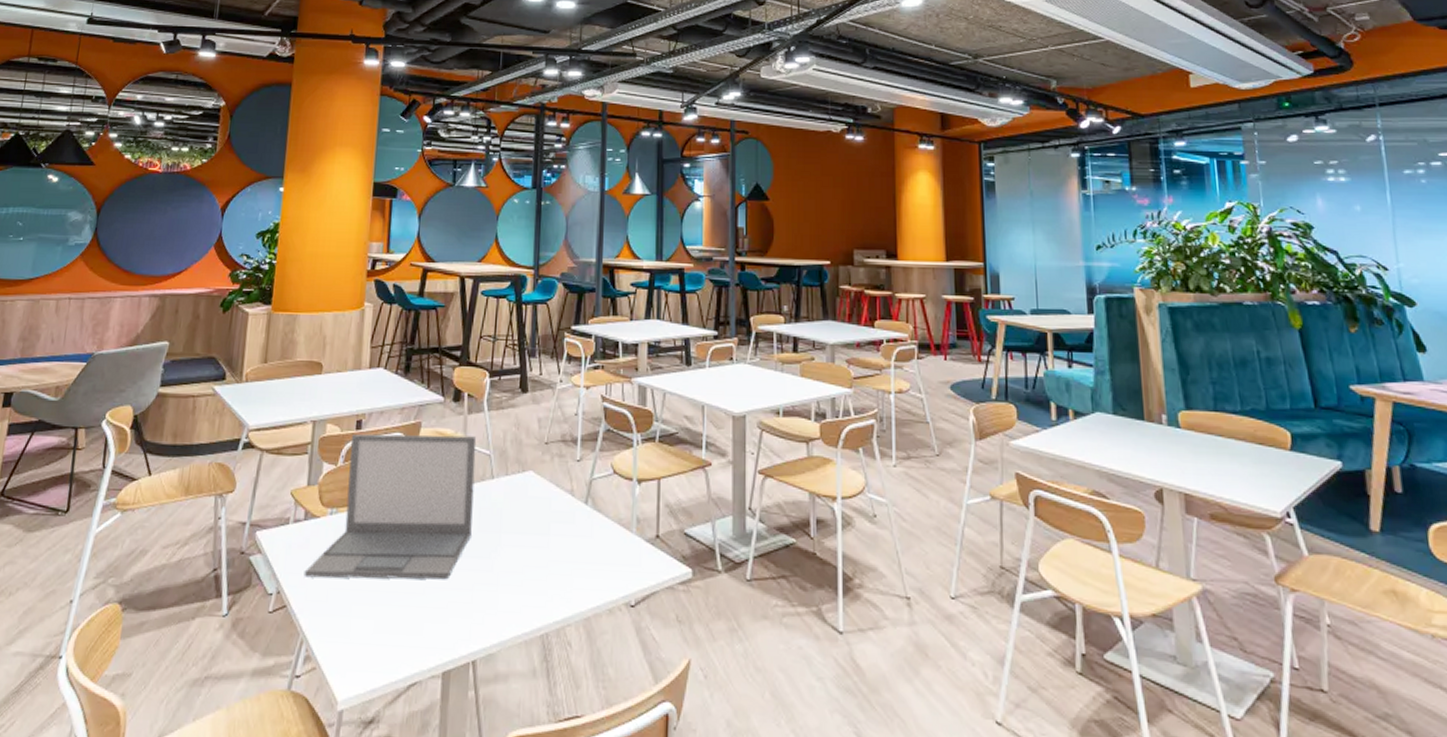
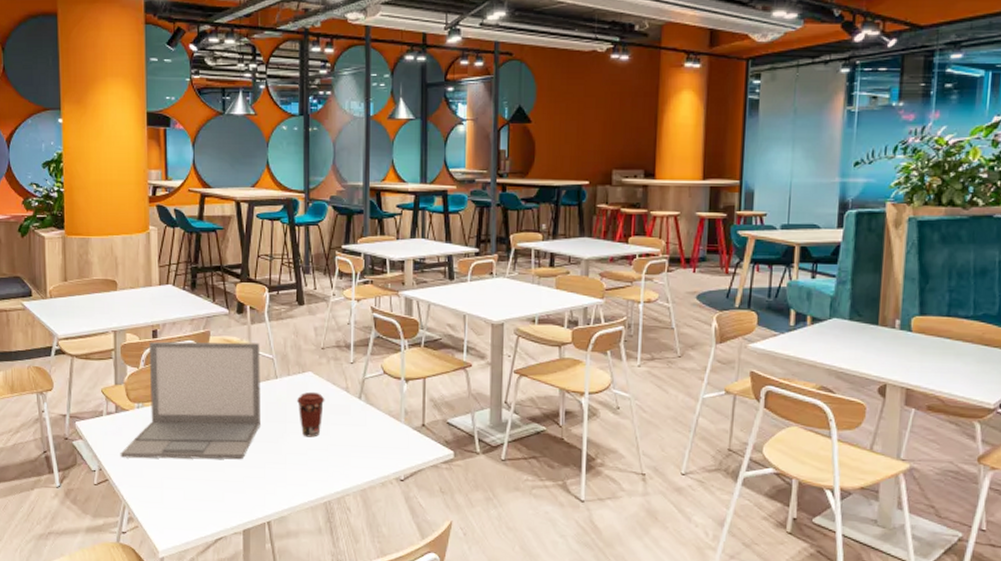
coffee cup: none [515,494,547,552] -> present [297,391,325,438]

